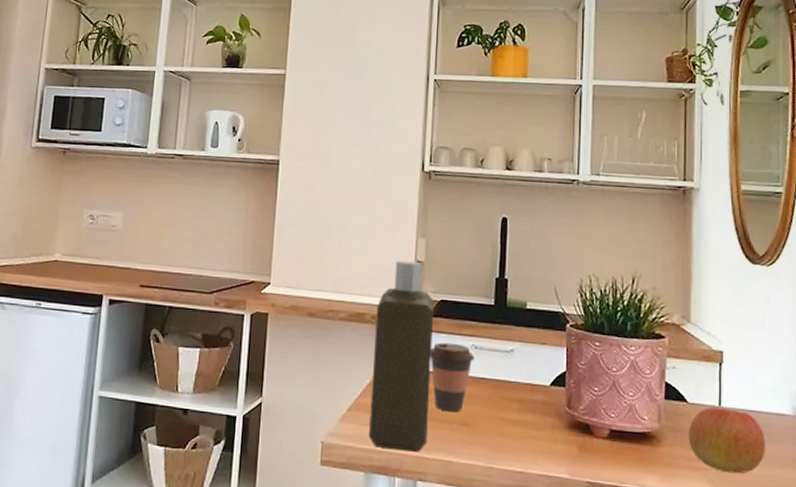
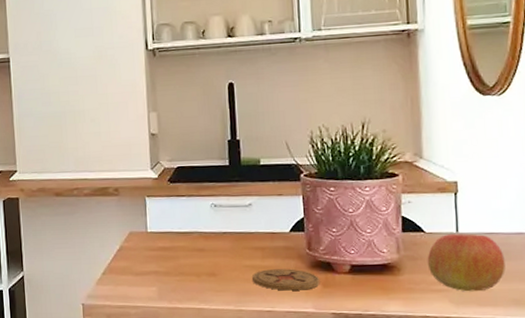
bottle: present [369,260,435,452] -> none [118,134,179,304]
coffee cup: present [430,342,475,412] -> none [173,204,215,266]
coaster: none [507,424,577,453] -> present [252,269,320,291]

